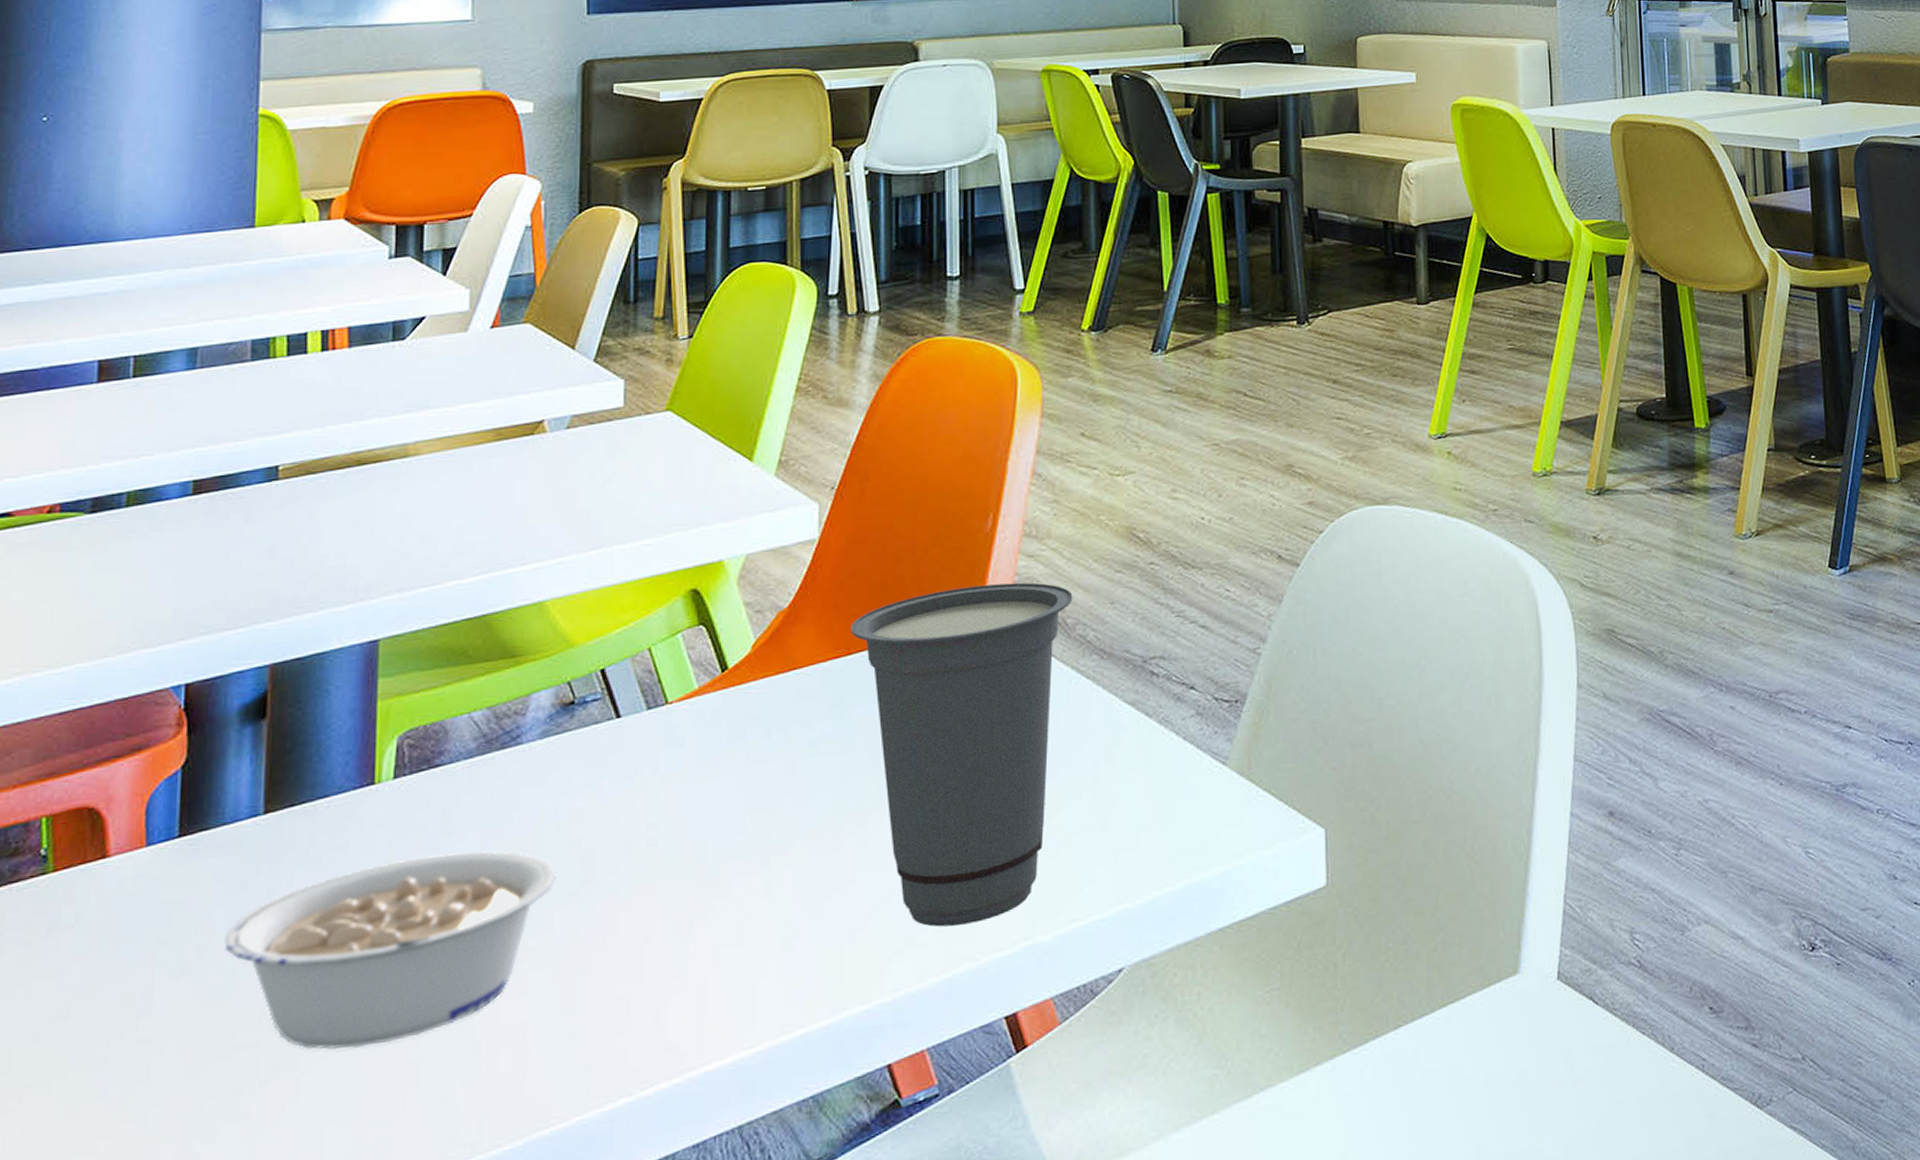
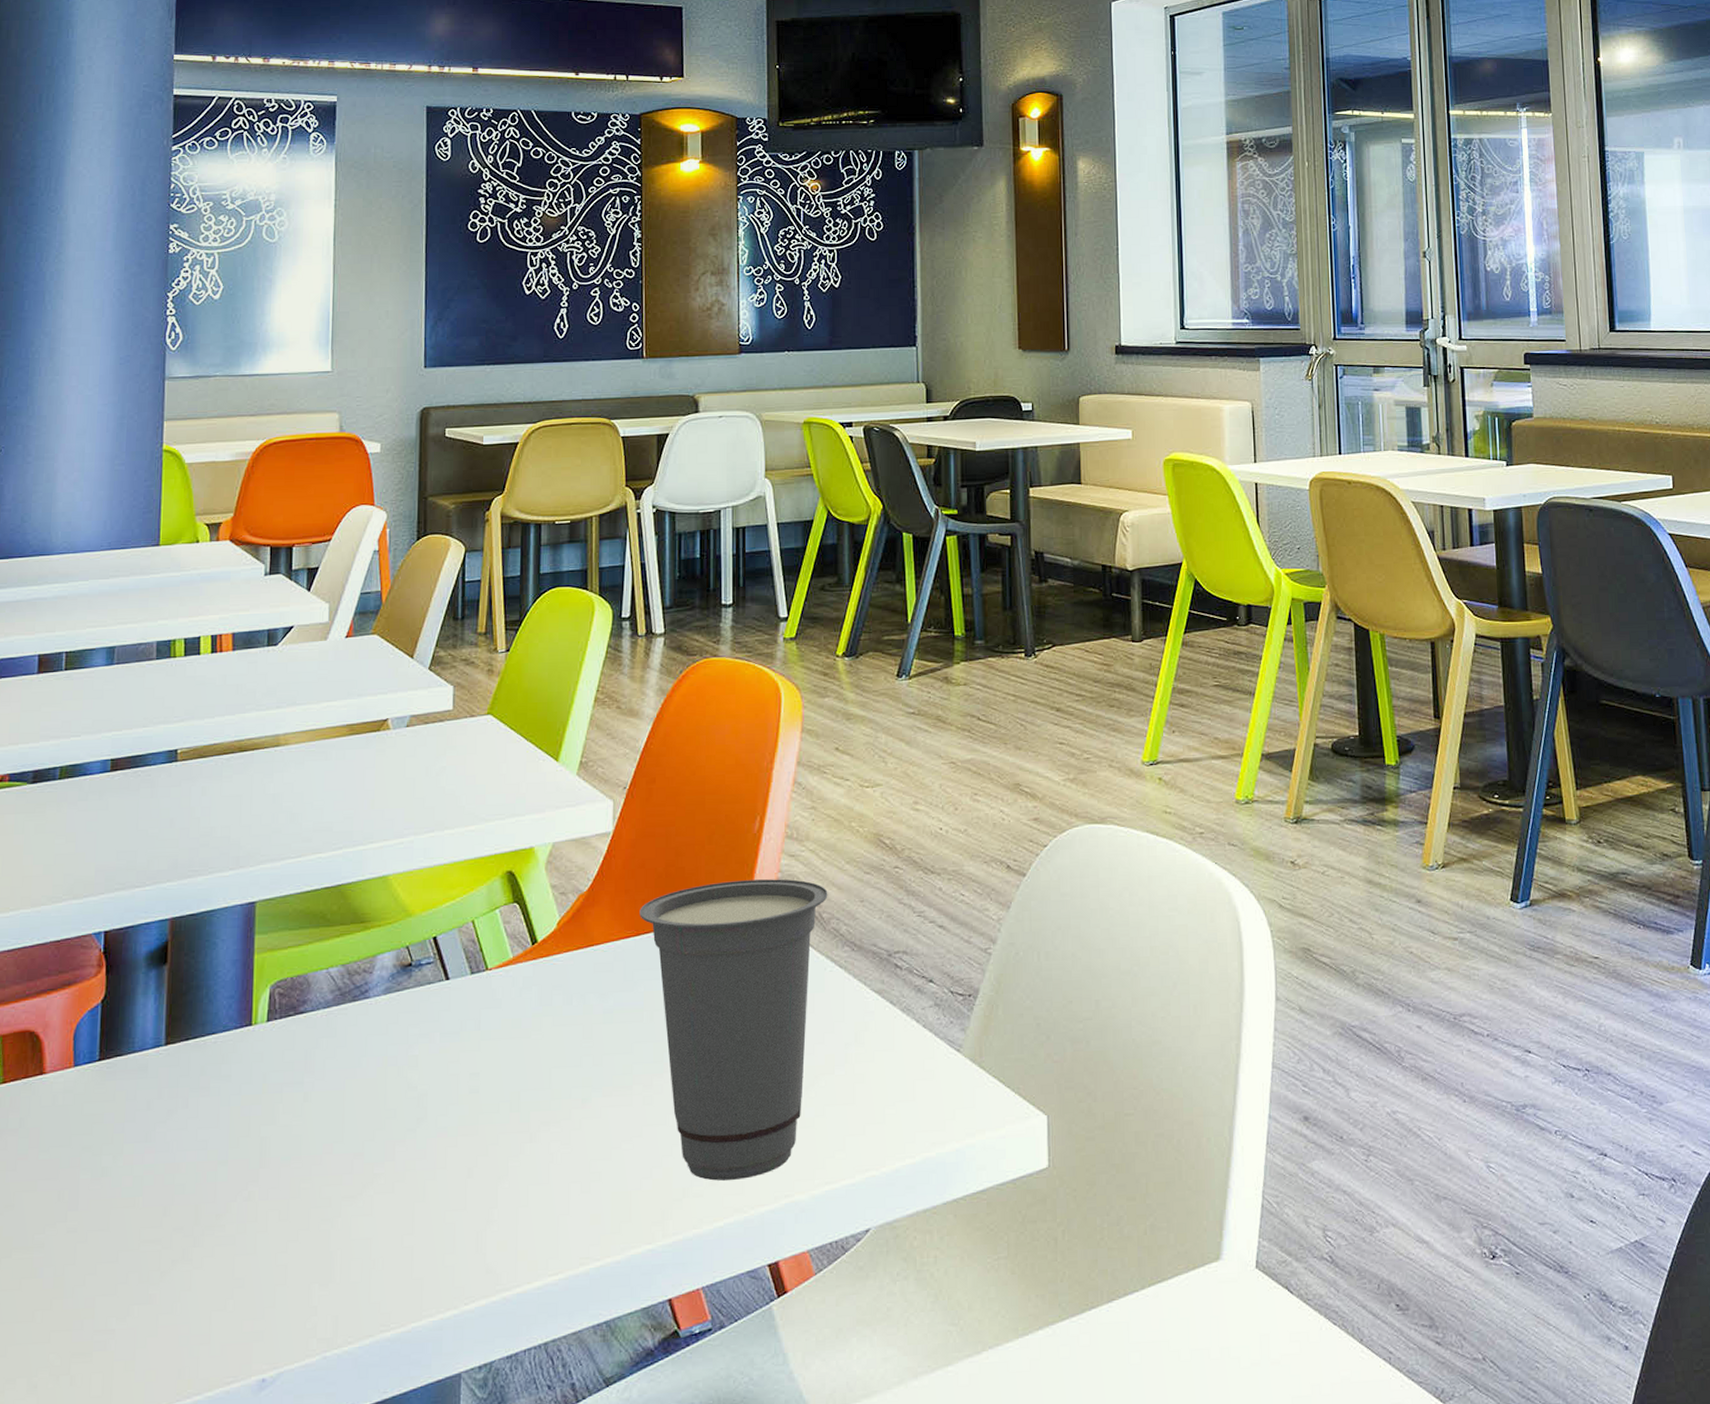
legume: present [224,851,556,1050] -> none [134,1088,396,1250]

